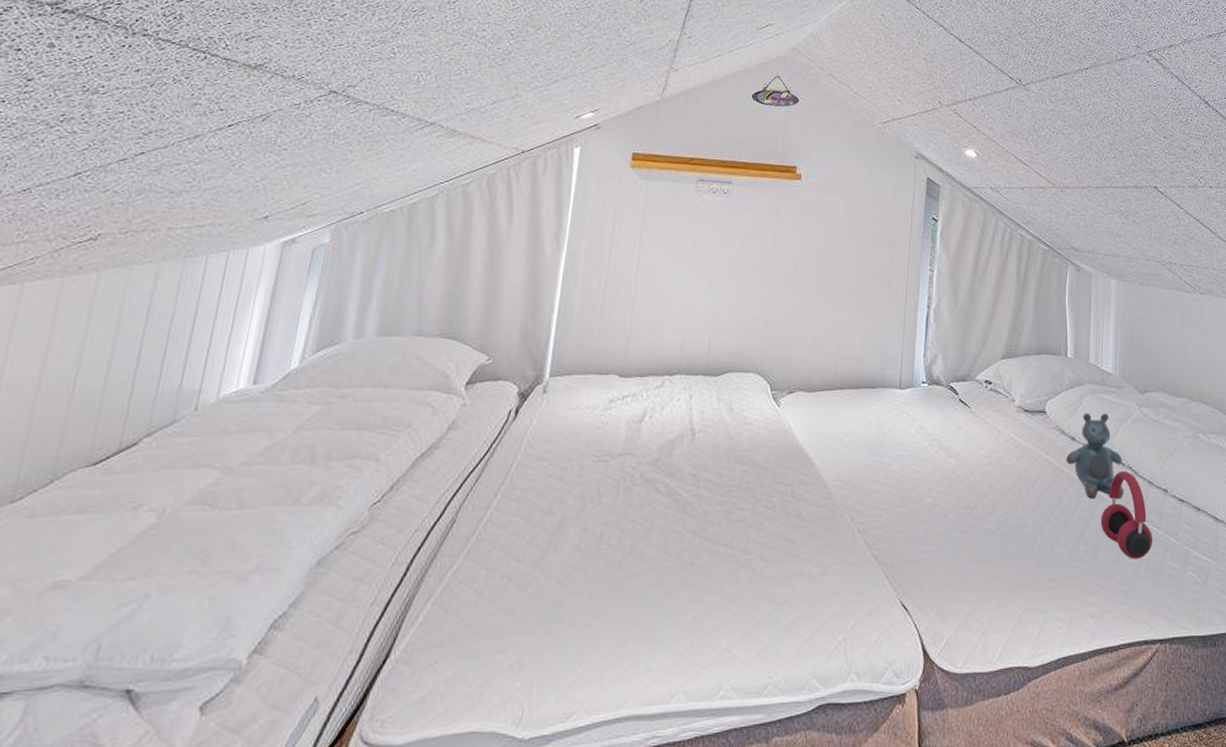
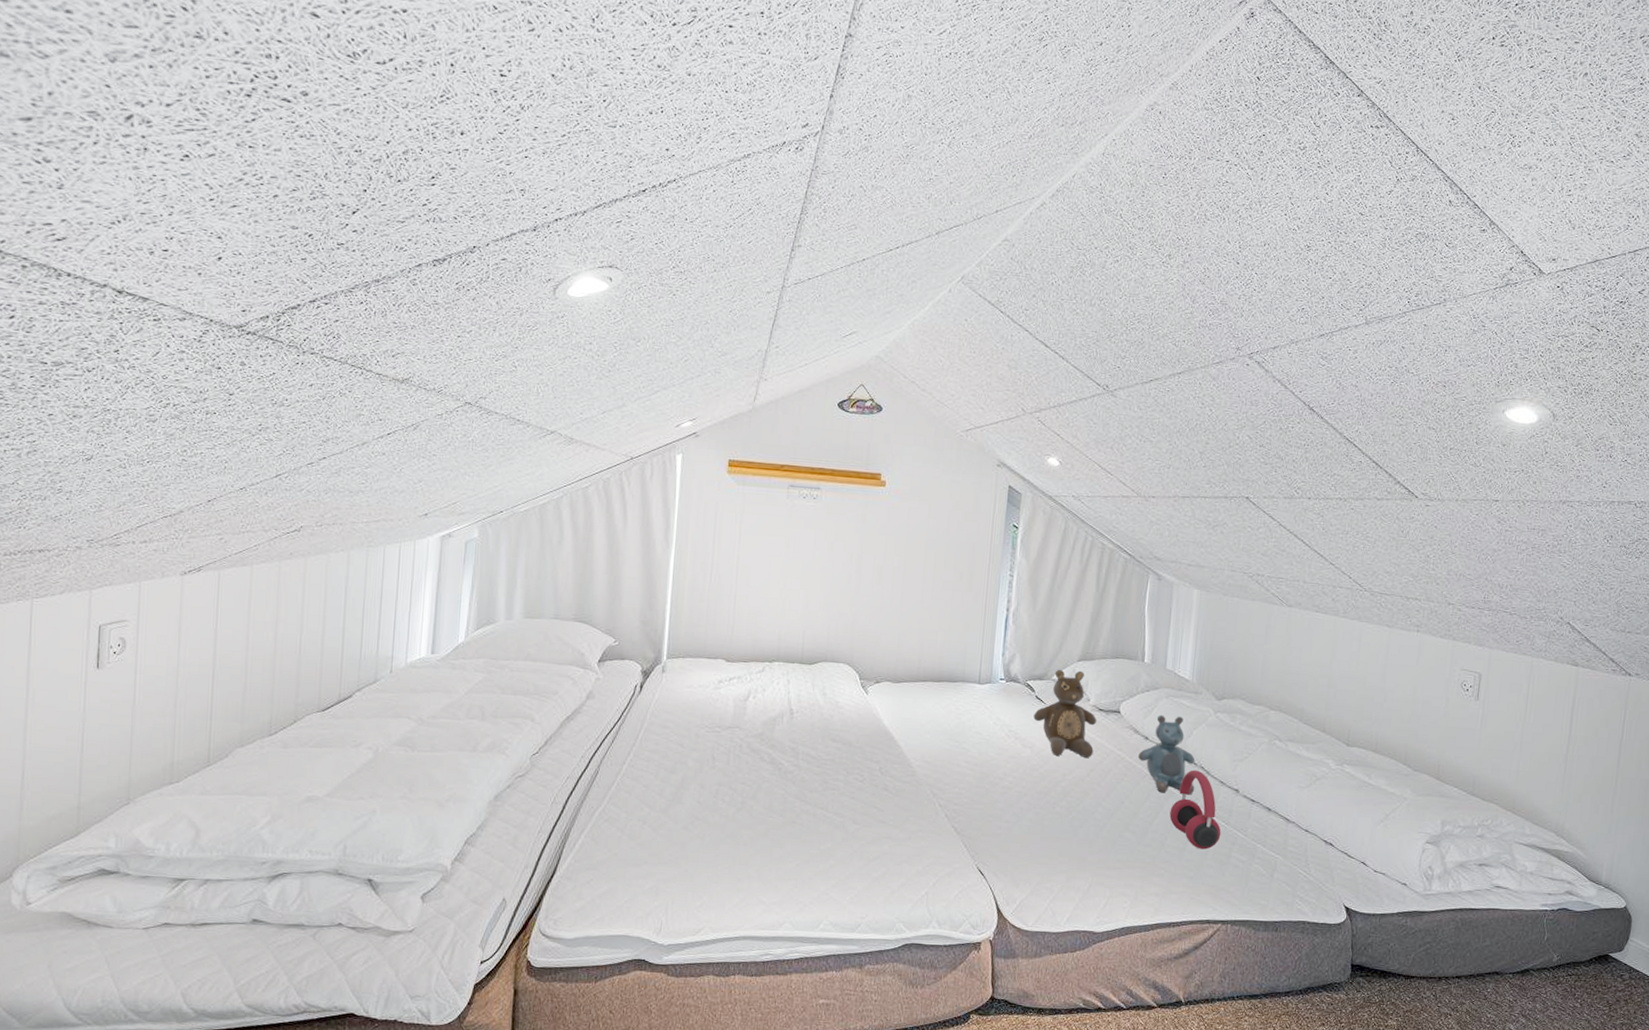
teddy bear: none [957,368,1023,464] -> present [1033,669,1097,758]

